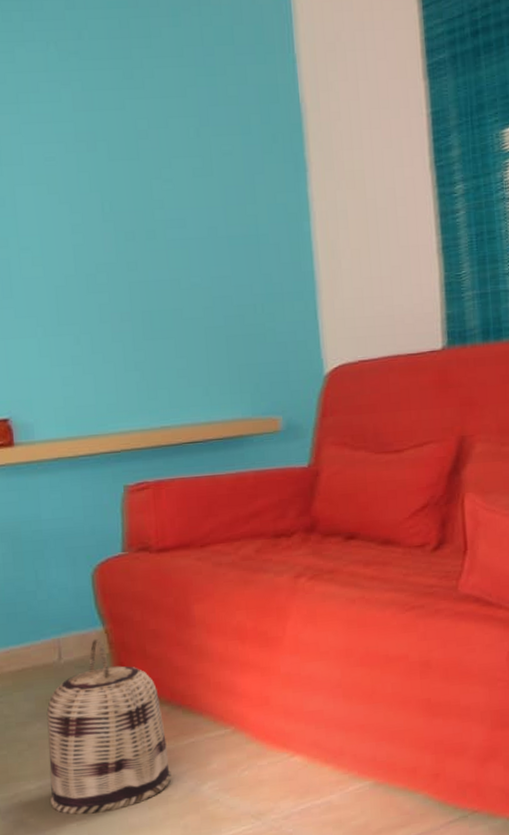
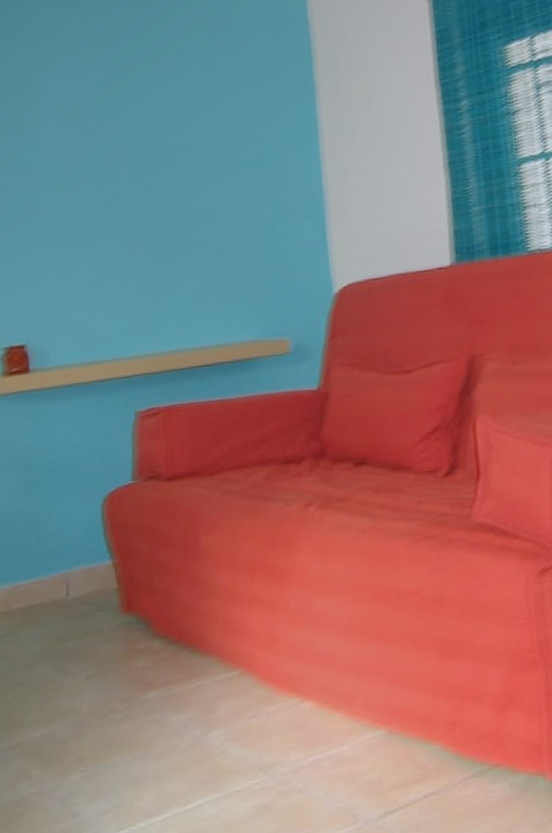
basket: present [46,638,172,815] -> none [53,572,178,766]

